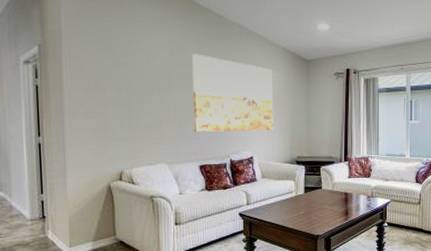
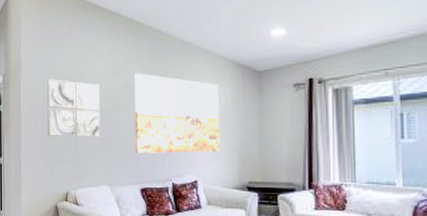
wall art: none [95,53,157,116] -> present [47,79,100,138]

